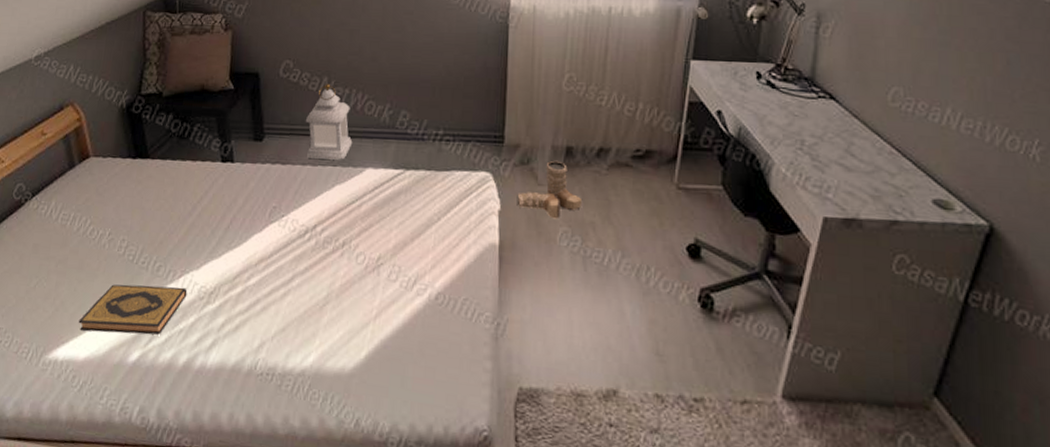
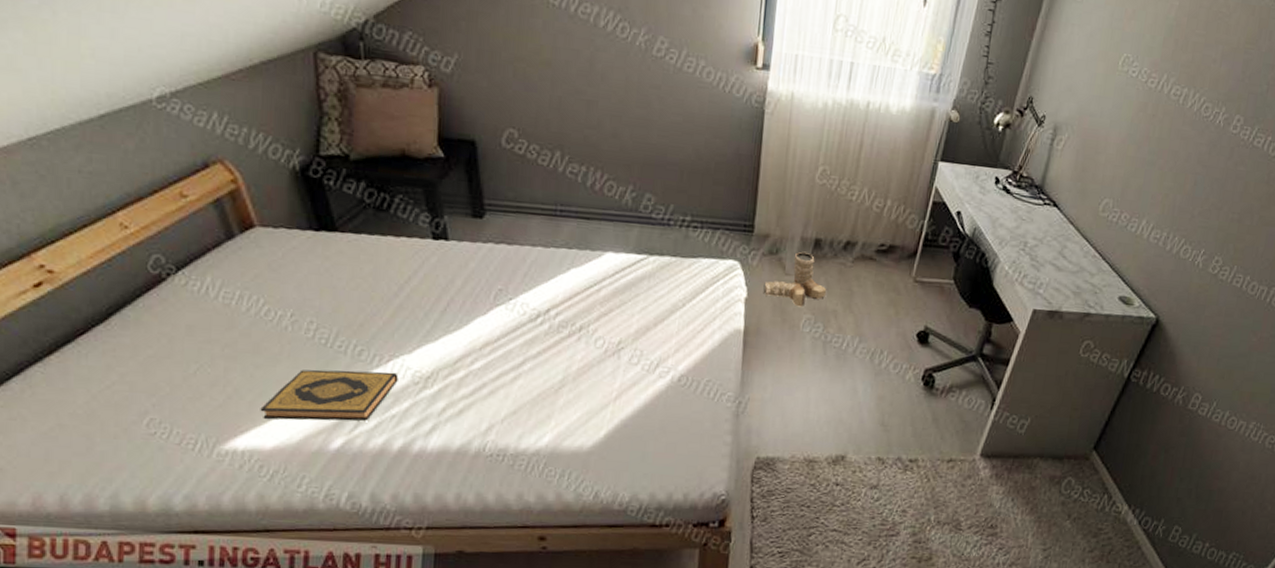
lantern: present [305,84,353,160] -> none [534,159,591,243]

